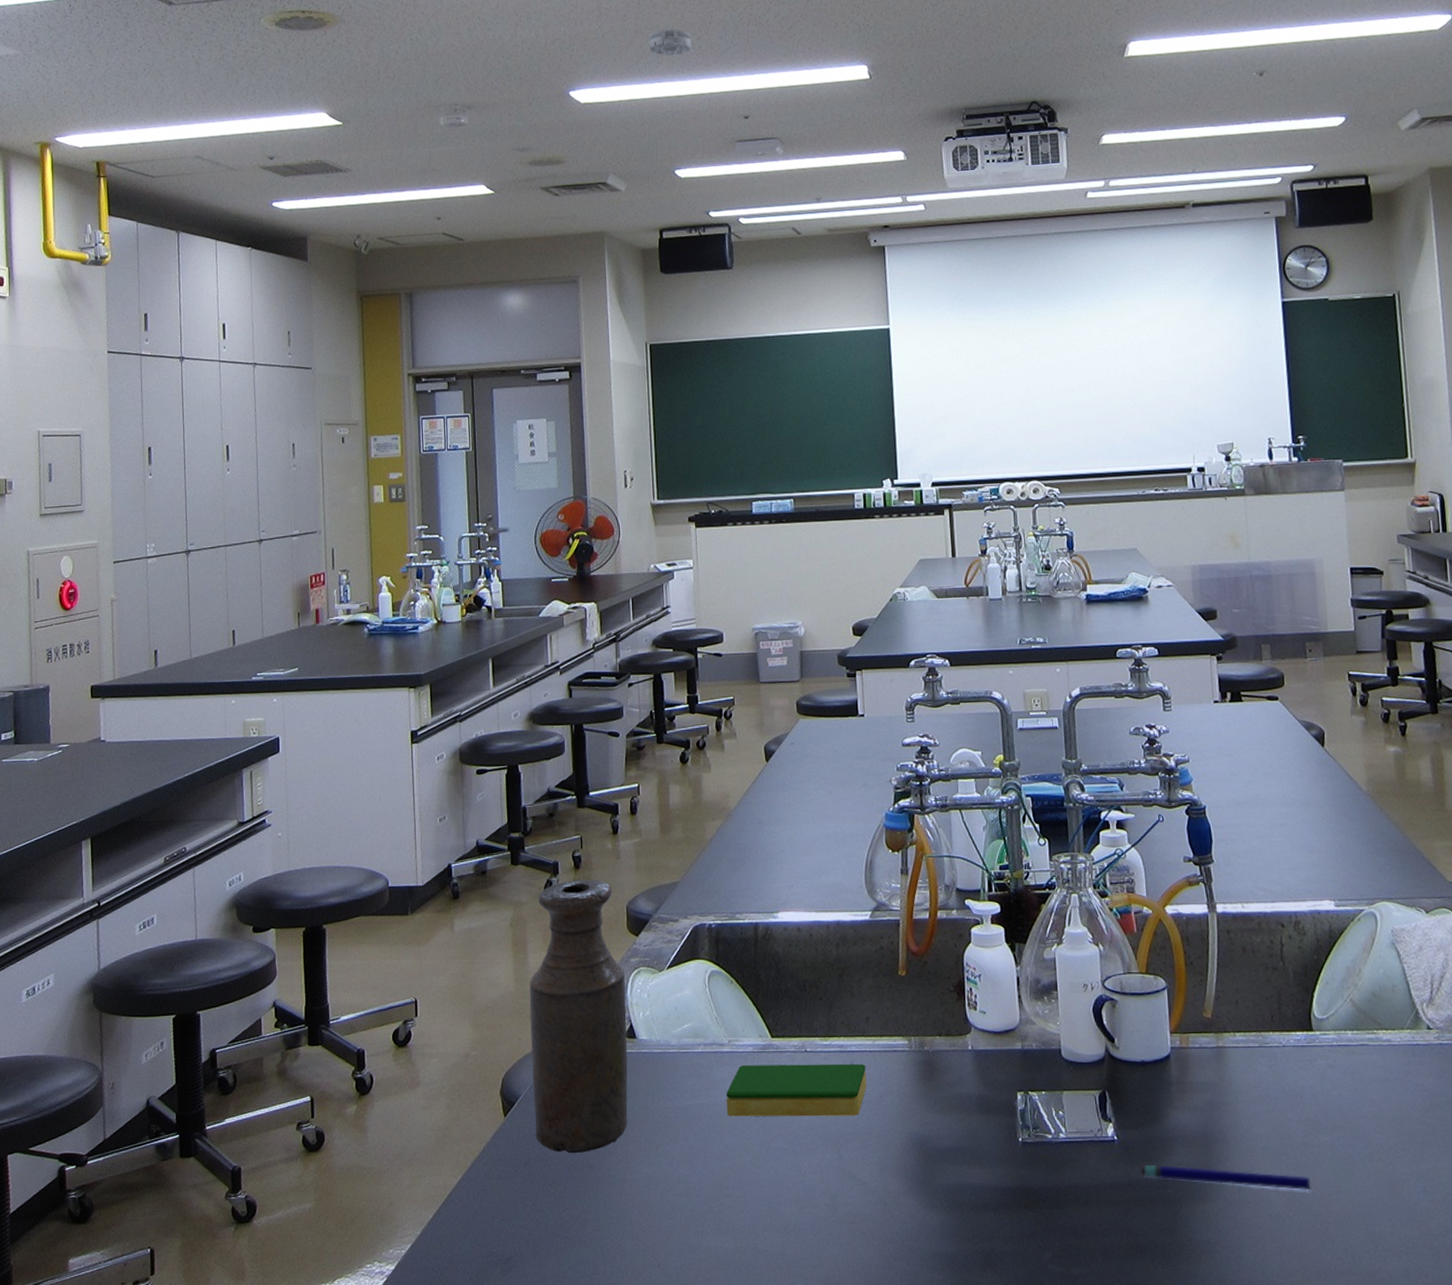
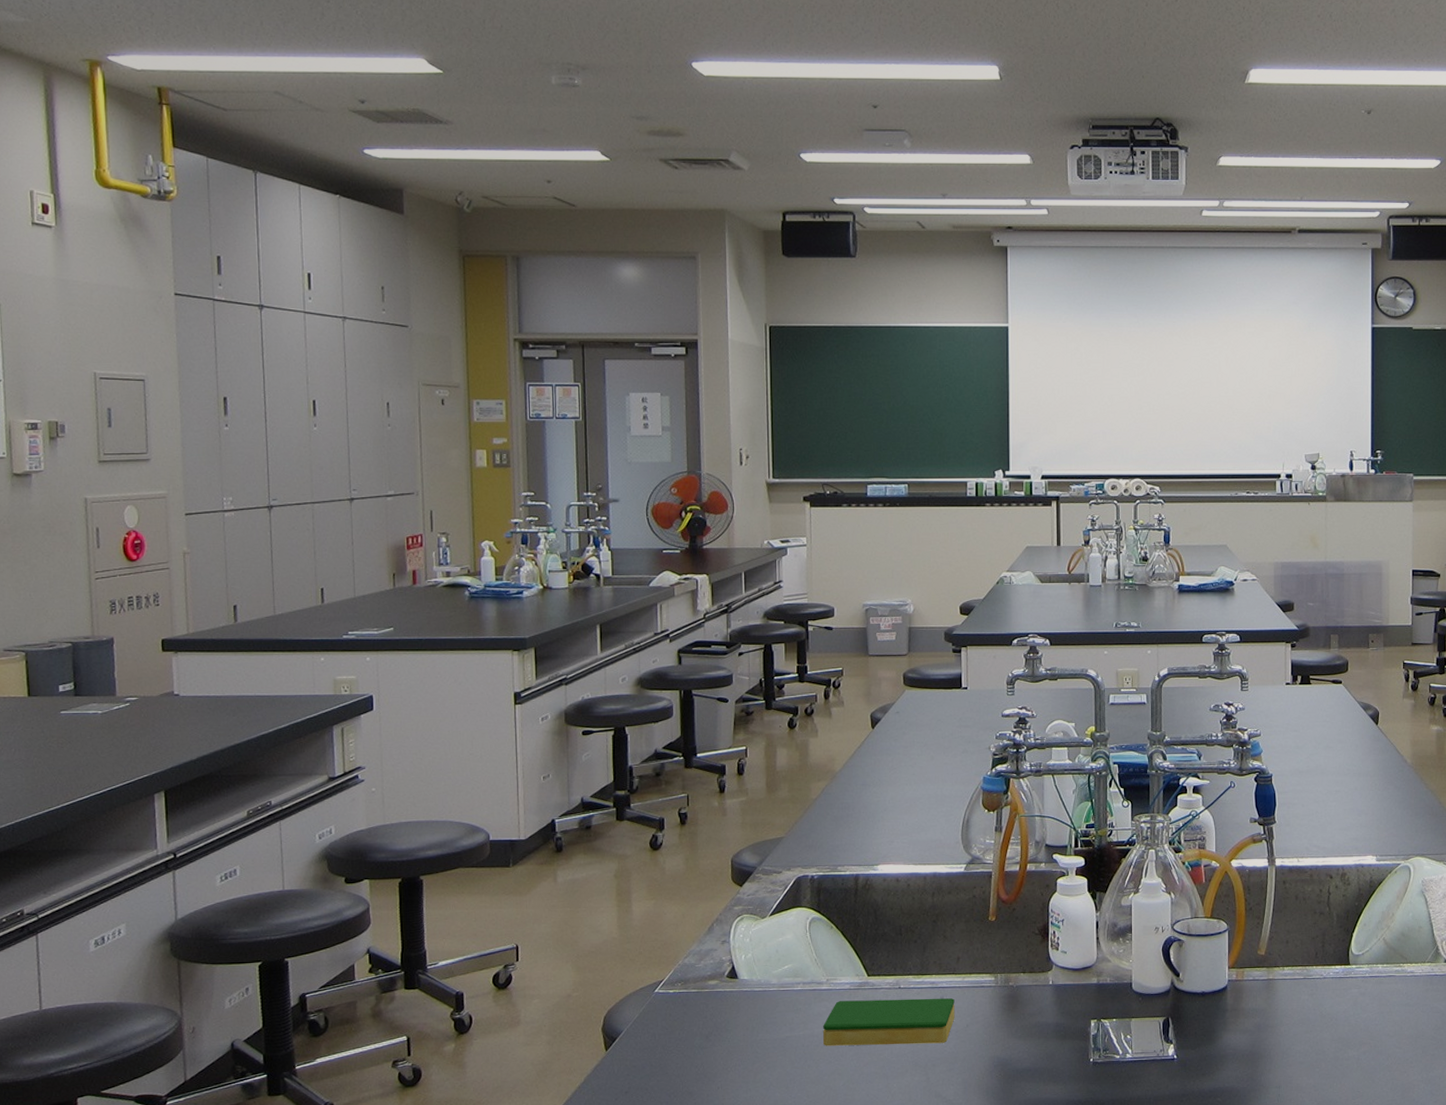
bottle: present [529,880,628,1154] -> none [632,835,729,1083]
smoke detector: present [648,29,691,56] -> none [777,8,821,36]
pen: present [1140,1165,1311,1191] -> none [1195,1079,1338,1096]

